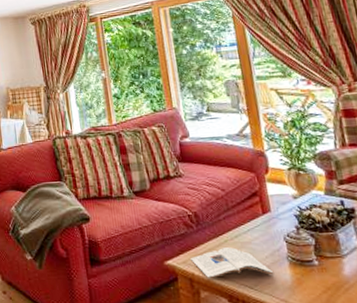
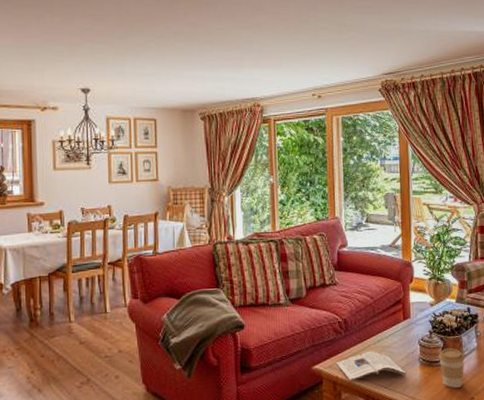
coffee cup: none [311,247,347,292] -> present [439,348,465,388]

